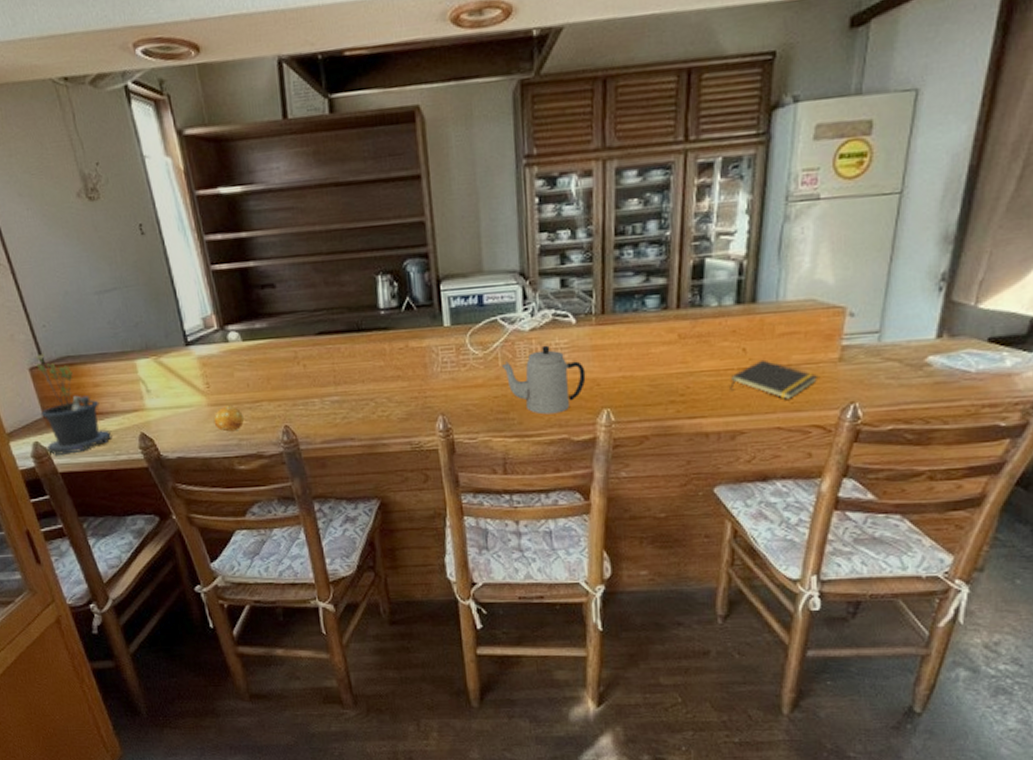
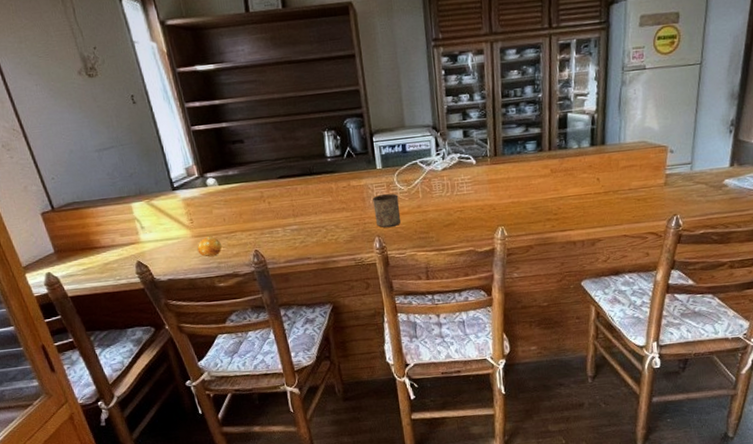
potted plant: present [35,353,112,455] -> none [46,200,114,283]
cup: none [437,359,473,403] -> present [372,193,401,227]
teapot: present [501,345,586,415] -> none [421,180,485,233]
notepad: present [730,359,819,399] -> none [589,186,651,214]

